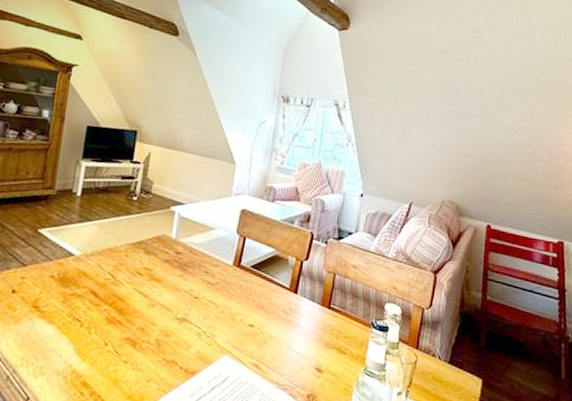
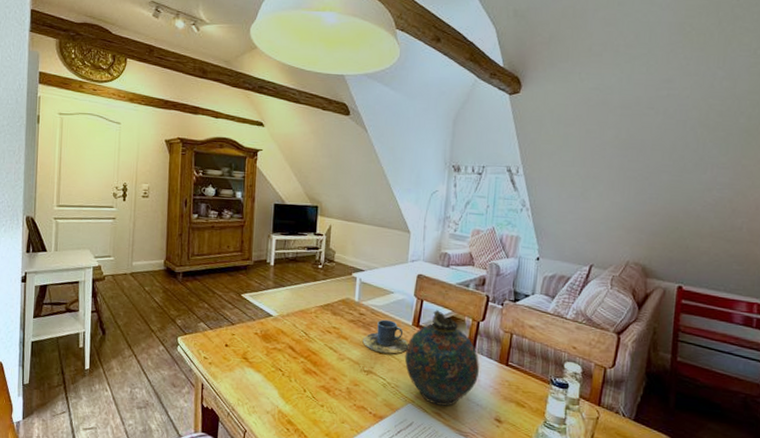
cup: none [177,259,229,298] -> present [362,319,409,354]
snuff bottle: none [223,247,301,356] -> present [404,309,479,406]

